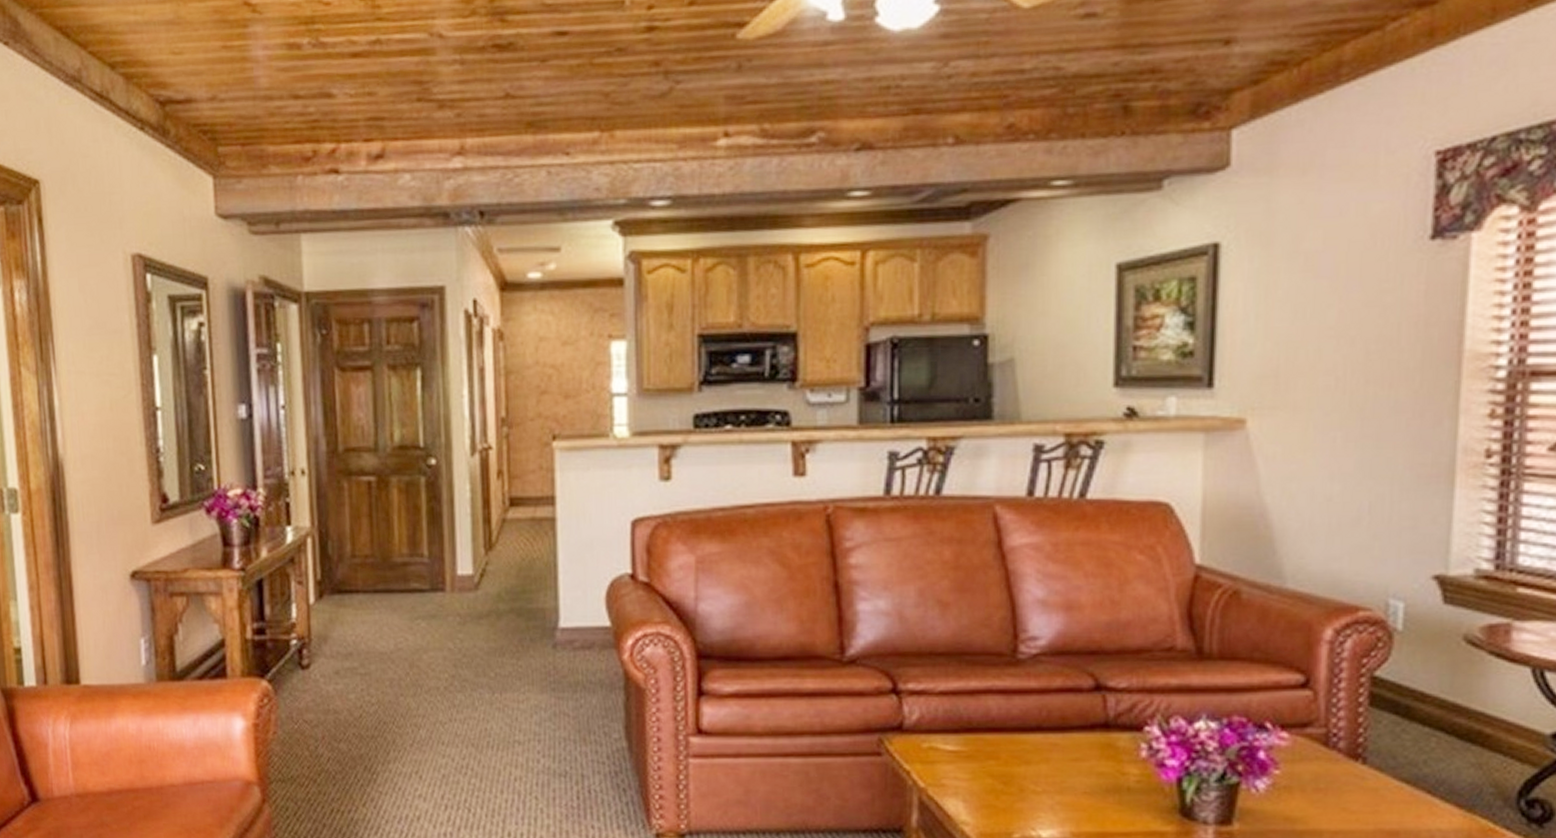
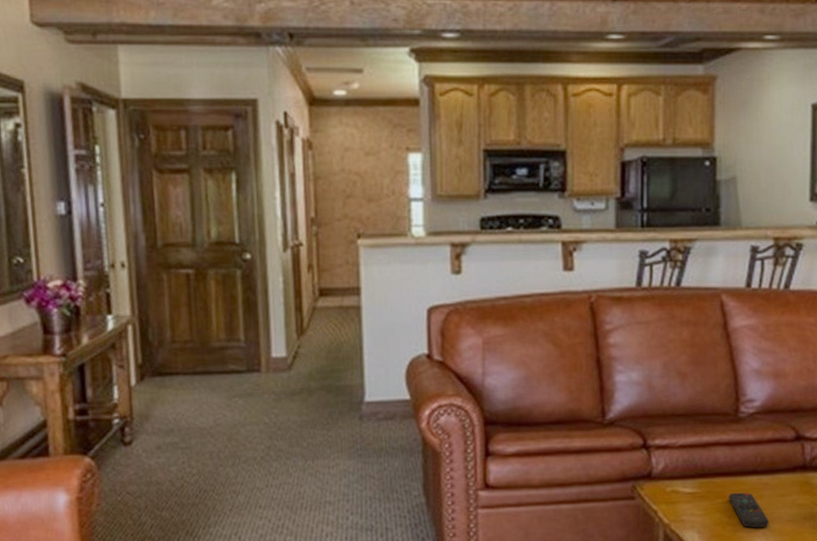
remote control: none [1003,753,1059,799] -> present [728,492,769,528]

